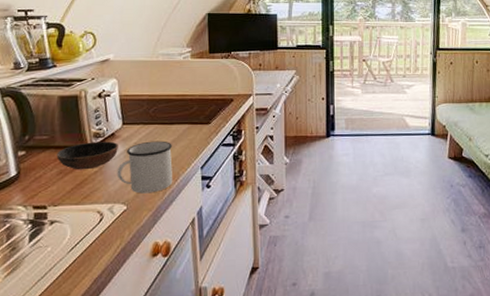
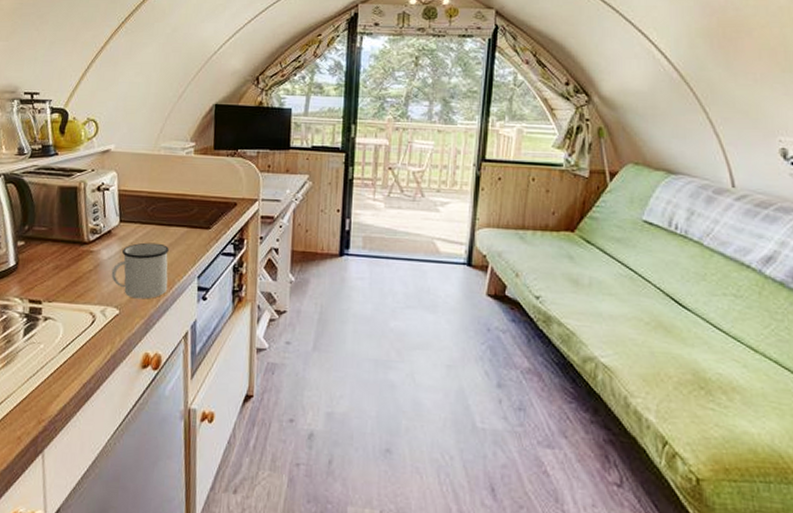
bowl: present [56,141,118,170] -> none [53,238,115,267]

